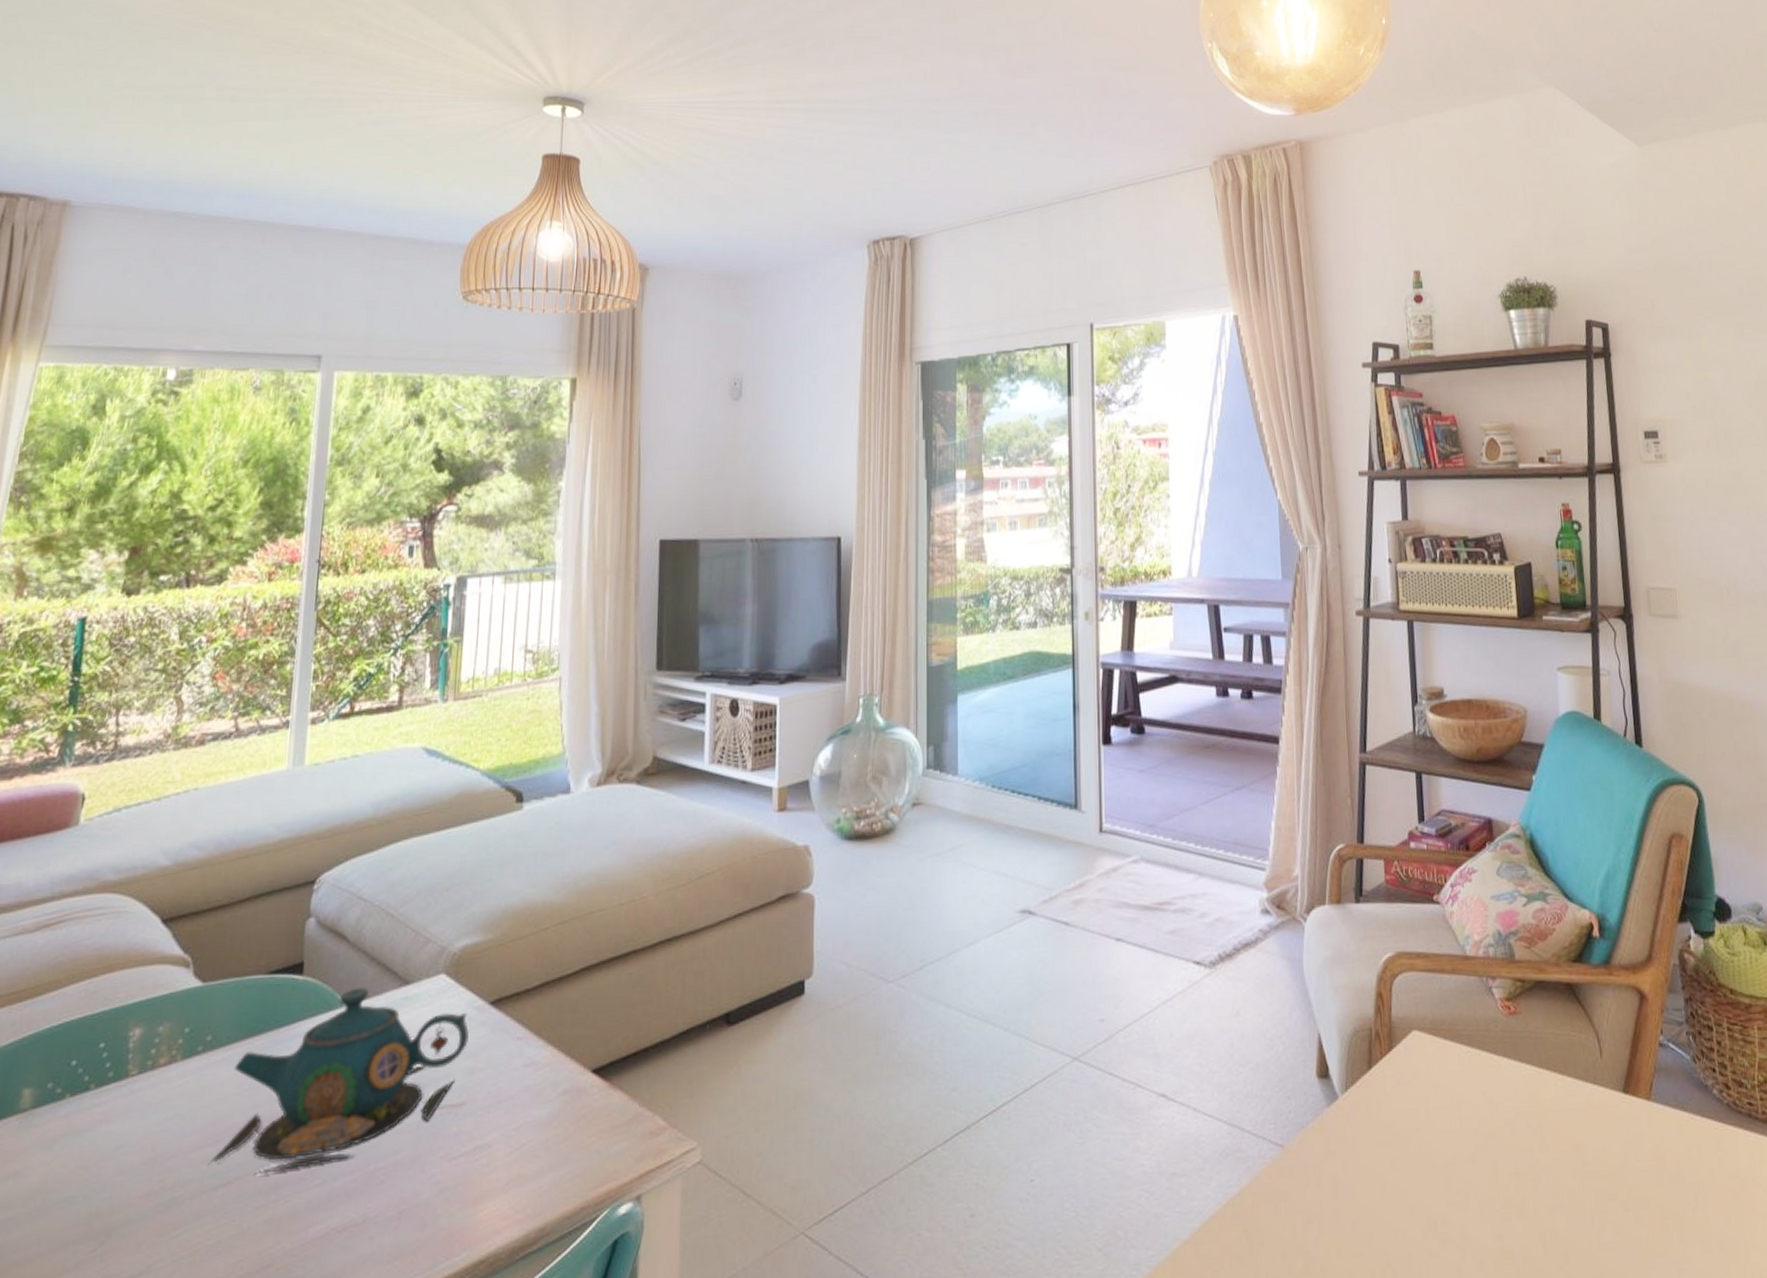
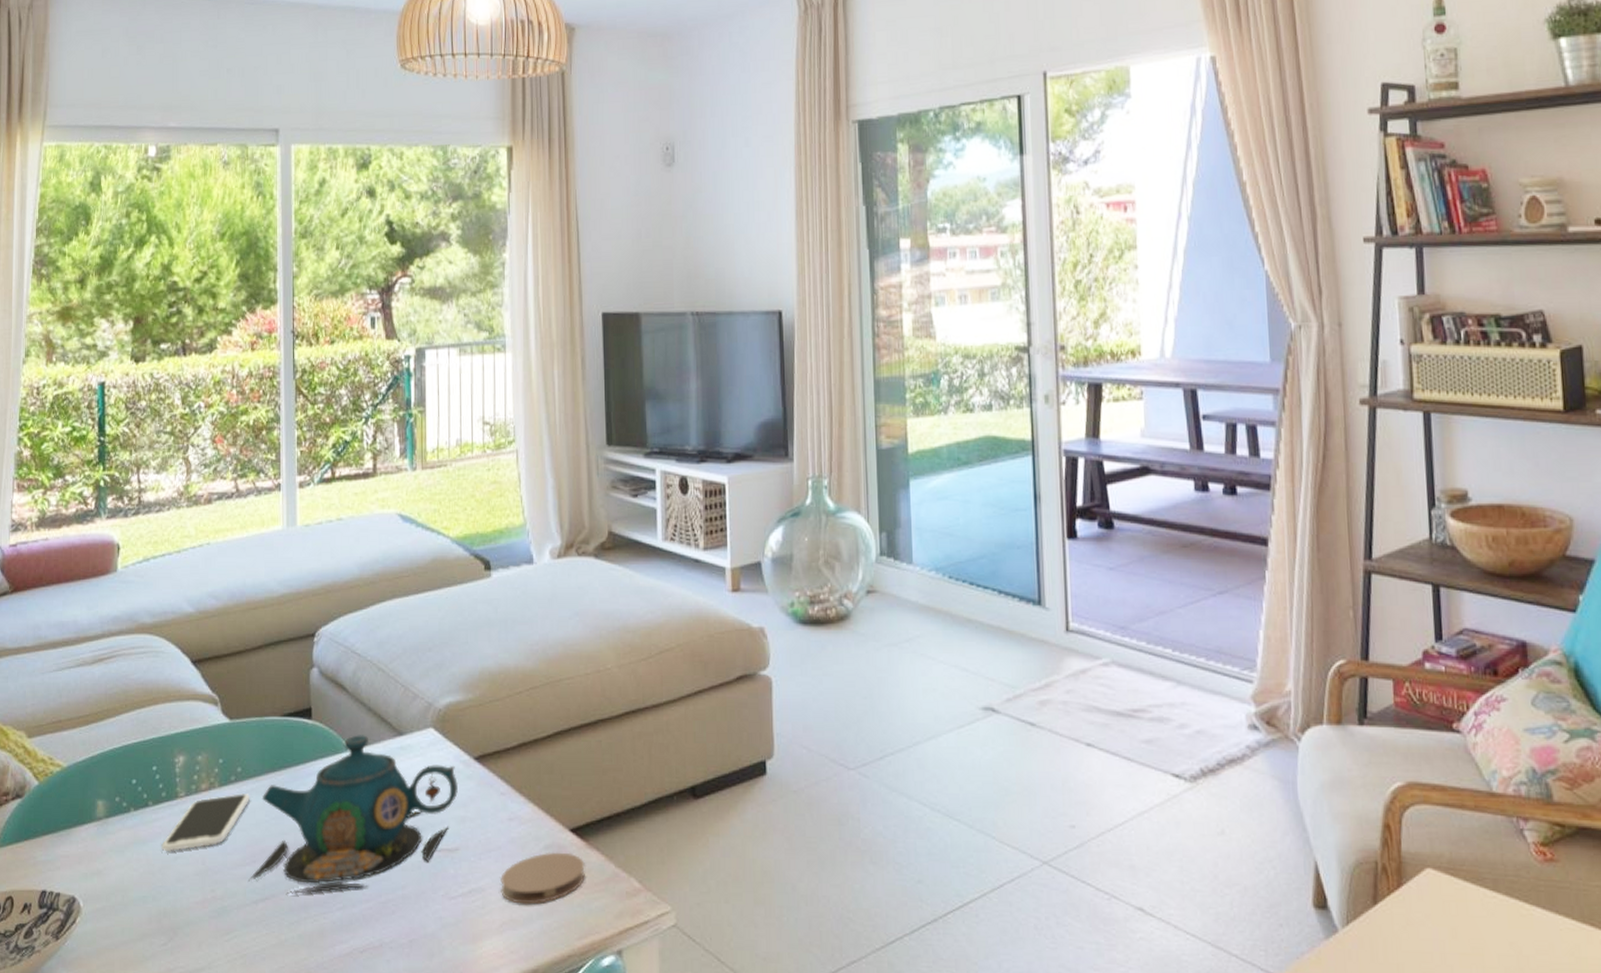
smartphone: none [101,1065,220,1141] -> present [161,794,251,852]
coaster: none [509,1095,606,1158] -> present [501,852,585,905]

